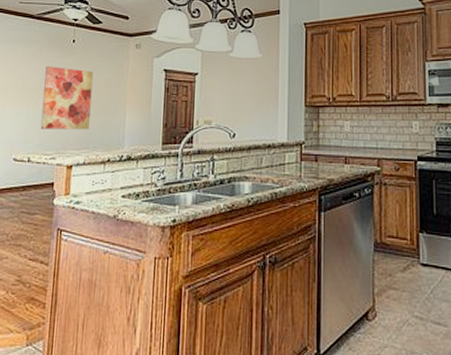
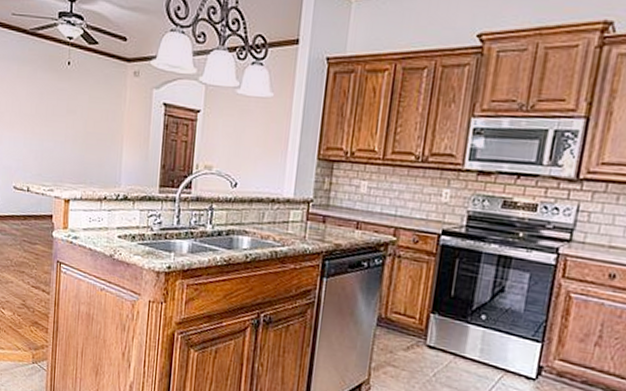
wall art: present [40,66,94,130] -> none [38,90,90,164]

